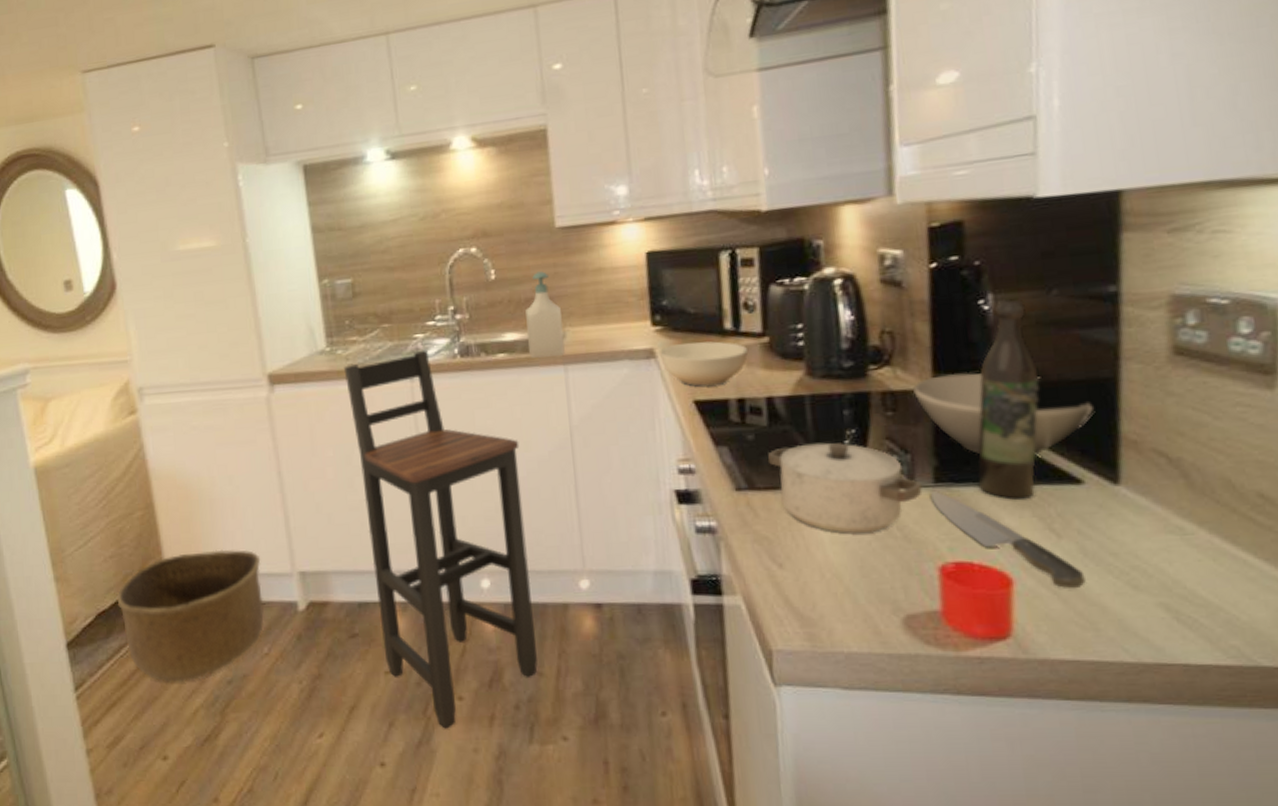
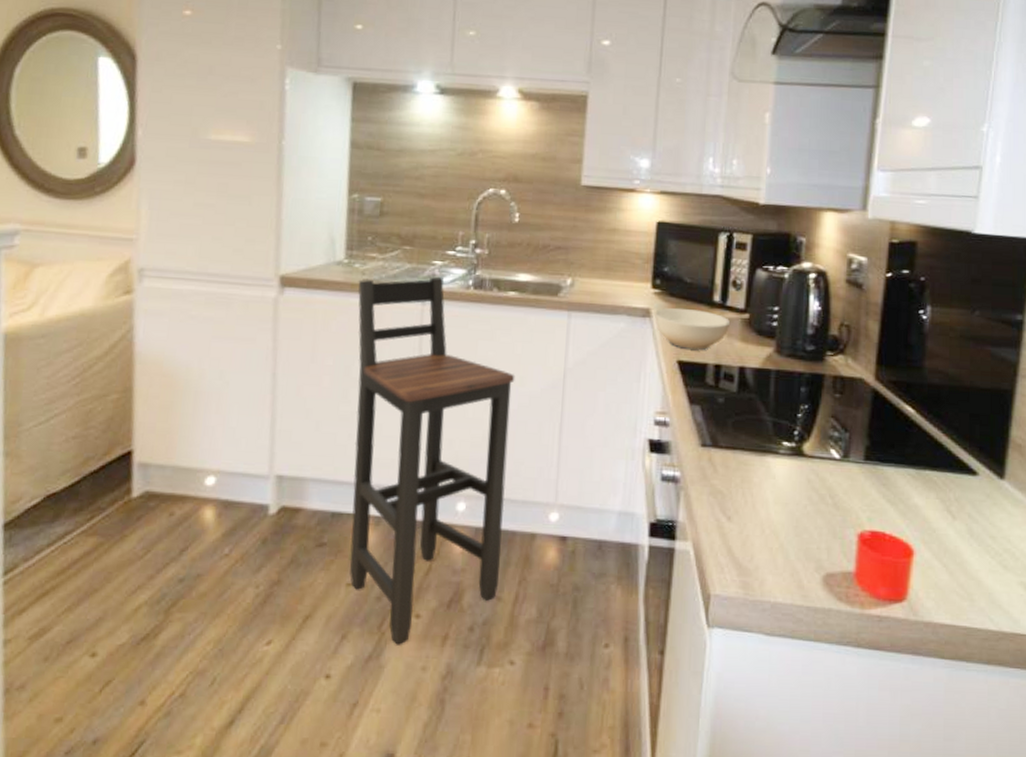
basket: present [116,549,264,682] -> none [71,443,239,576]
soap bottle: present [525,271,565,358] -> none [537,222,574,302]
cooking pot: present [767,442,922,534] -> none [732,412,854,498]
bowl: present [912,373,1093,455] -> none [858,368,993,446]
kitchen knife: present [931,490,1086,589] -> none [860,466,969,564]
wine bottle: present [978,298,1039,498] -> none [898,312,957,481]

